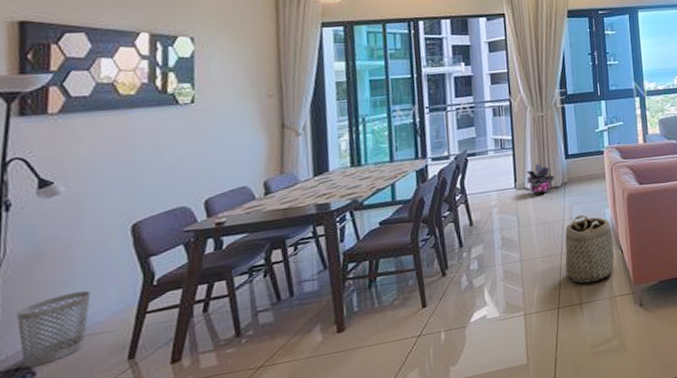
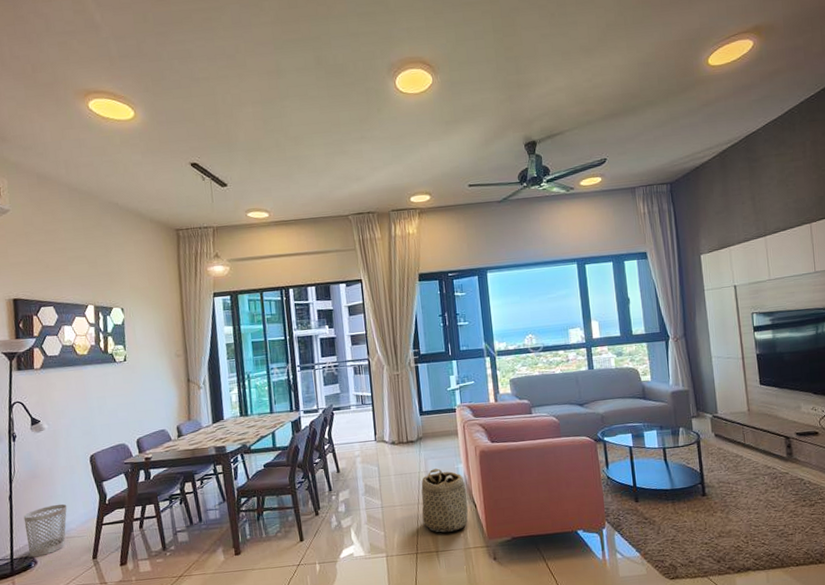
potted plant: present [526,164,555,196] -> none [384,419,411,448]

